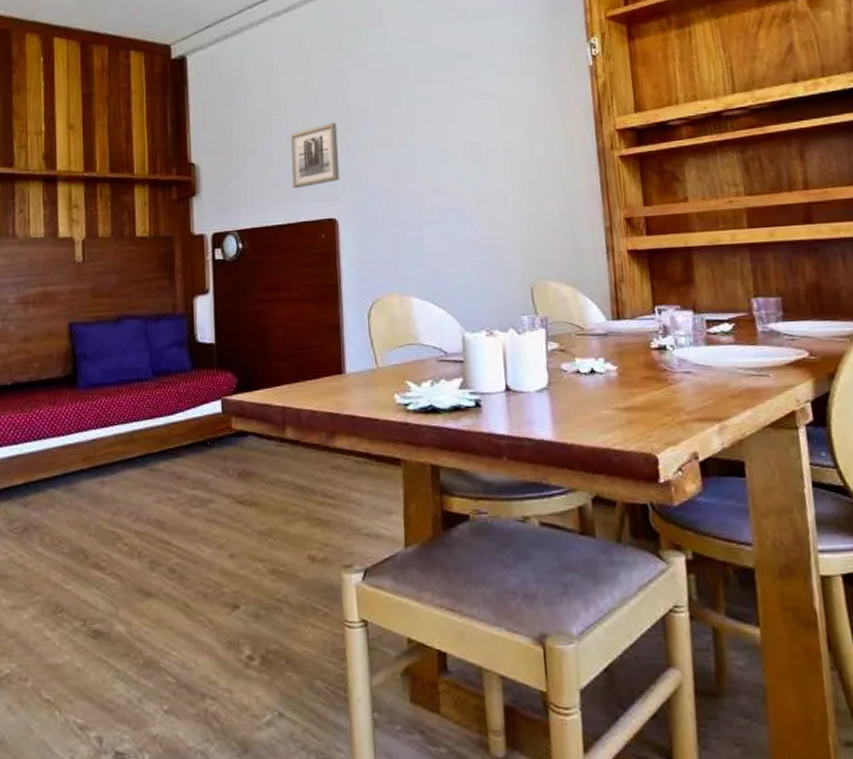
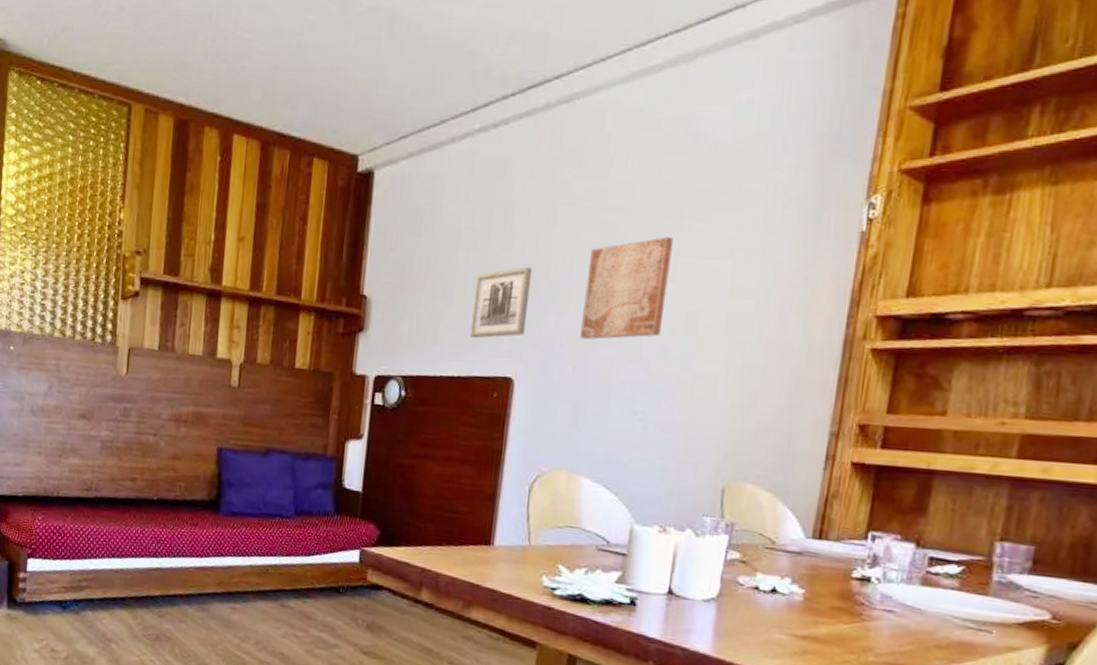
wall art: none [383,85,453,177] -> present [580,236,673,340]

